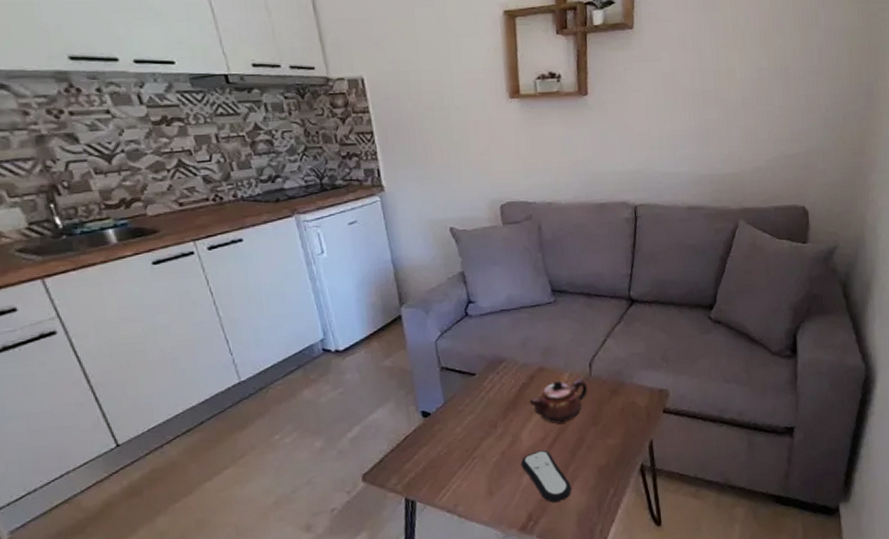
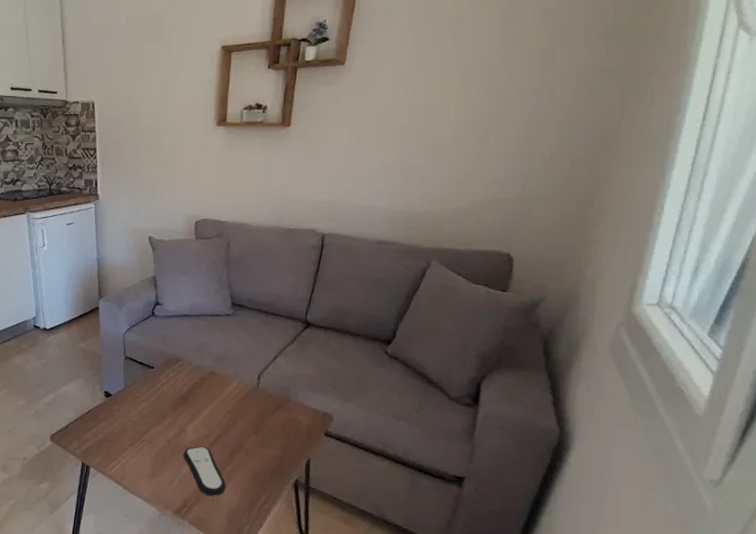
teapot: present [529,378,588,424] -> none [198,385,254,426]

